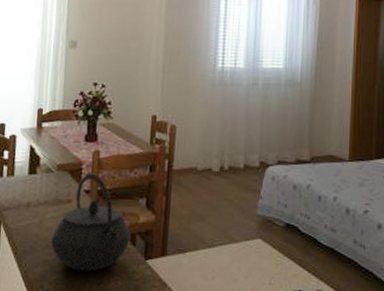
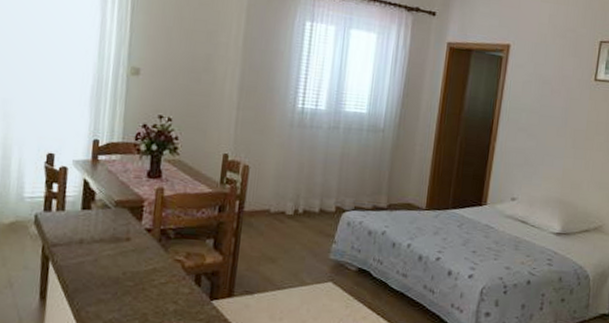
kettle: present [51,172,131,272] -> none [107,210,196,311]

